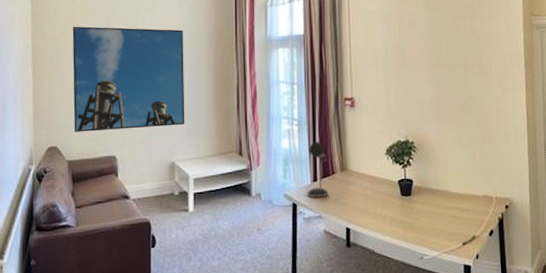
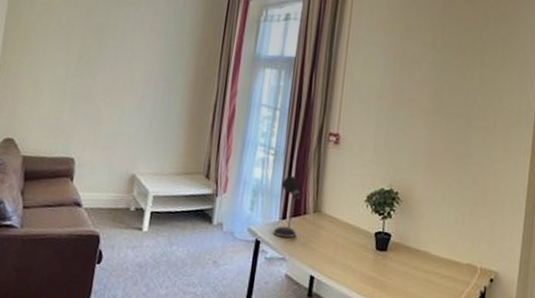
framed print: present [72,26,185,132] -> none [34,12,166,136]

